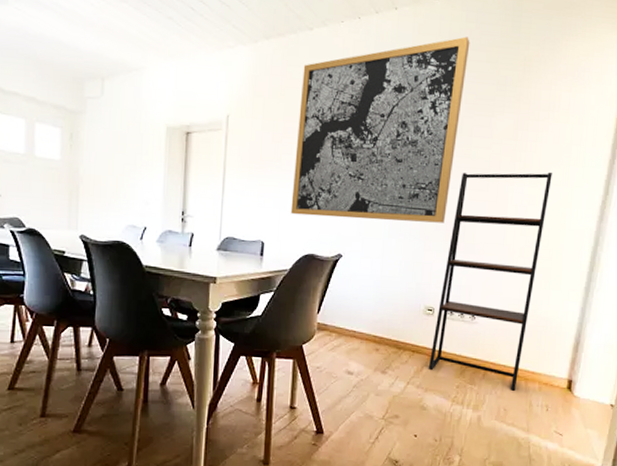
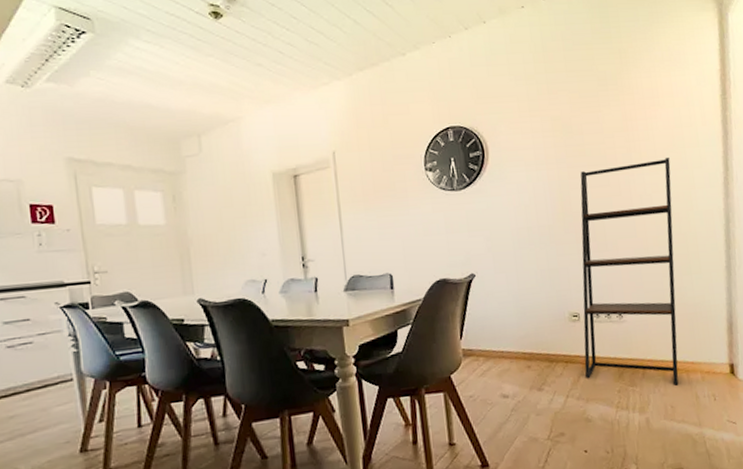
wall art: present [290,36,470,223] -> none [402,39,573,242]

